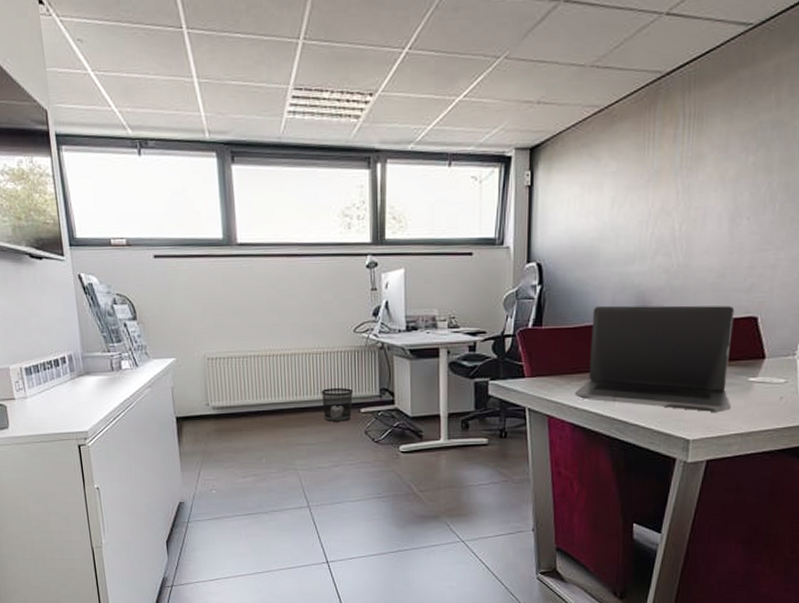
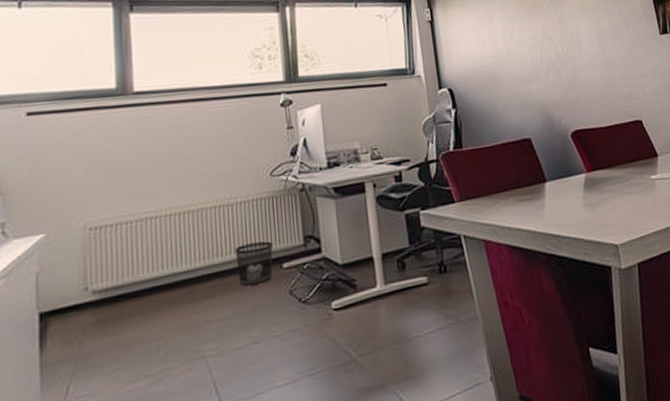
laptop computer: present [574,305,735,413] -> none [504,112,645,219]

